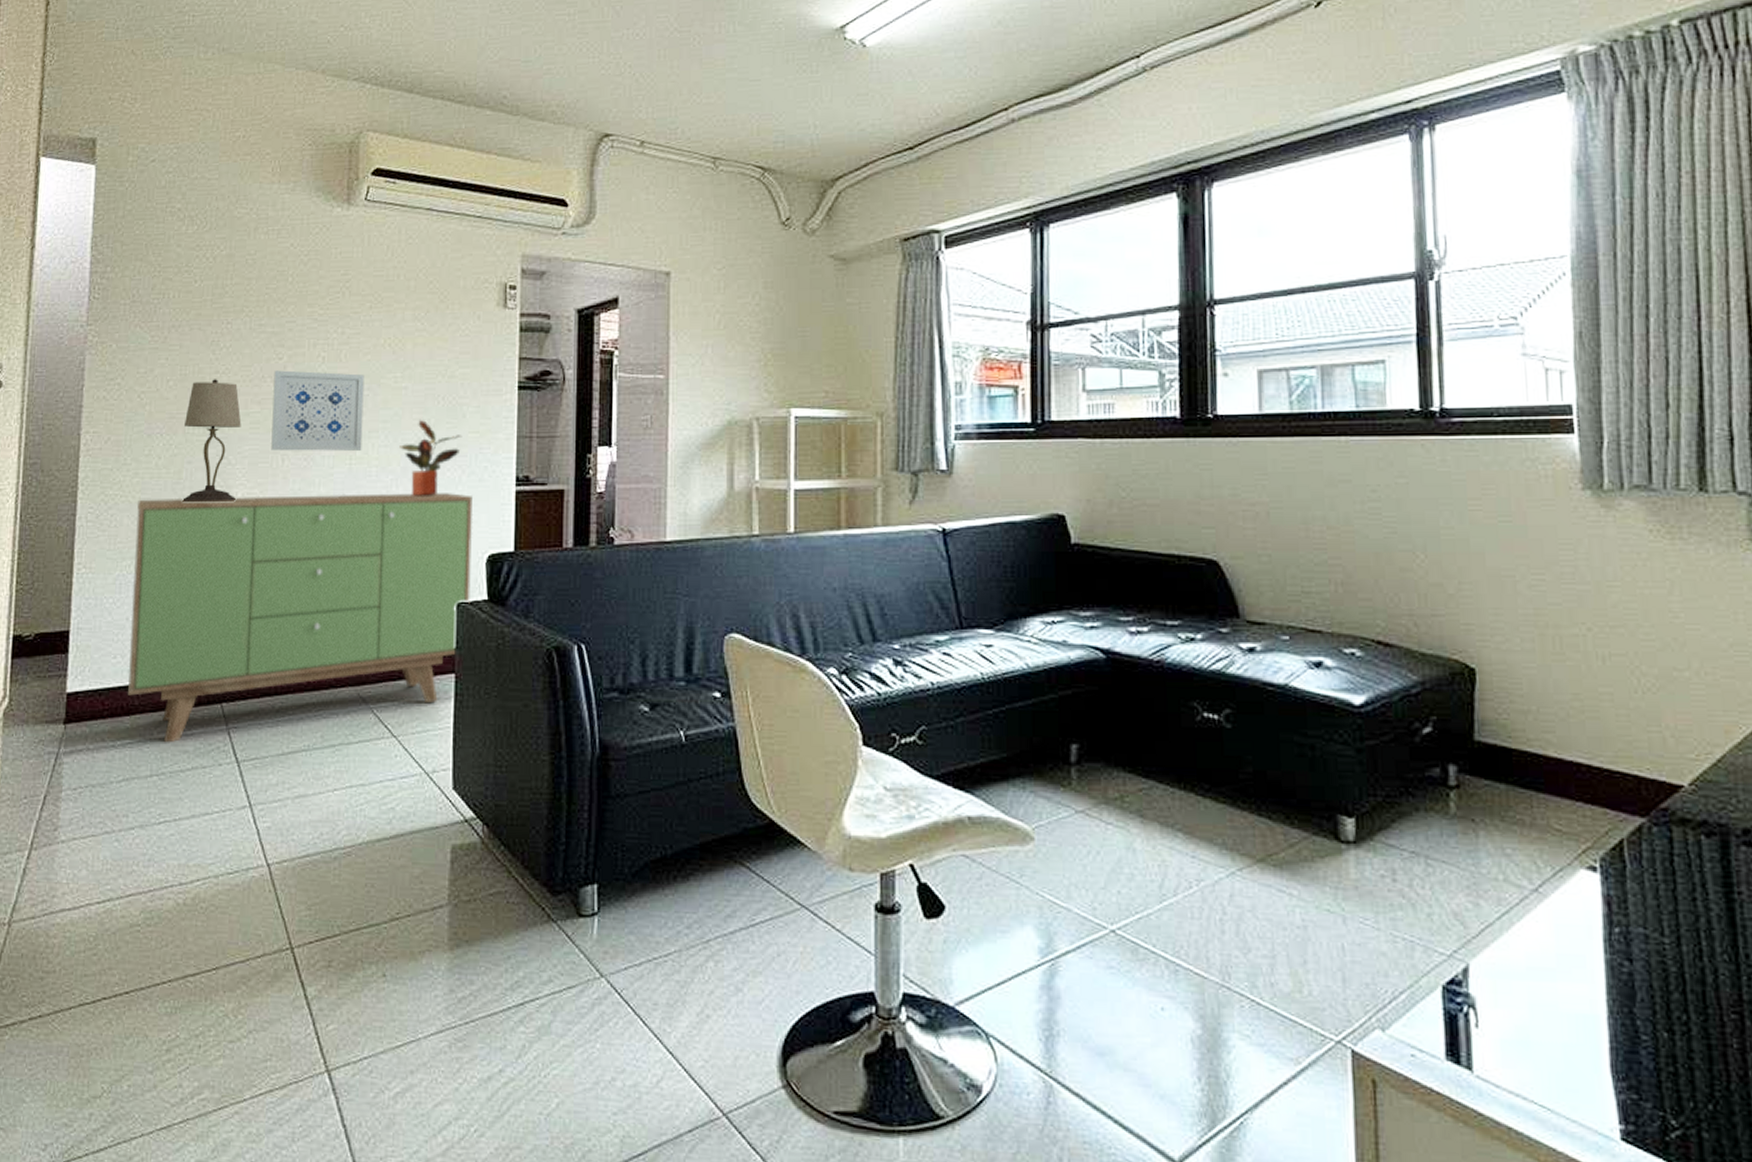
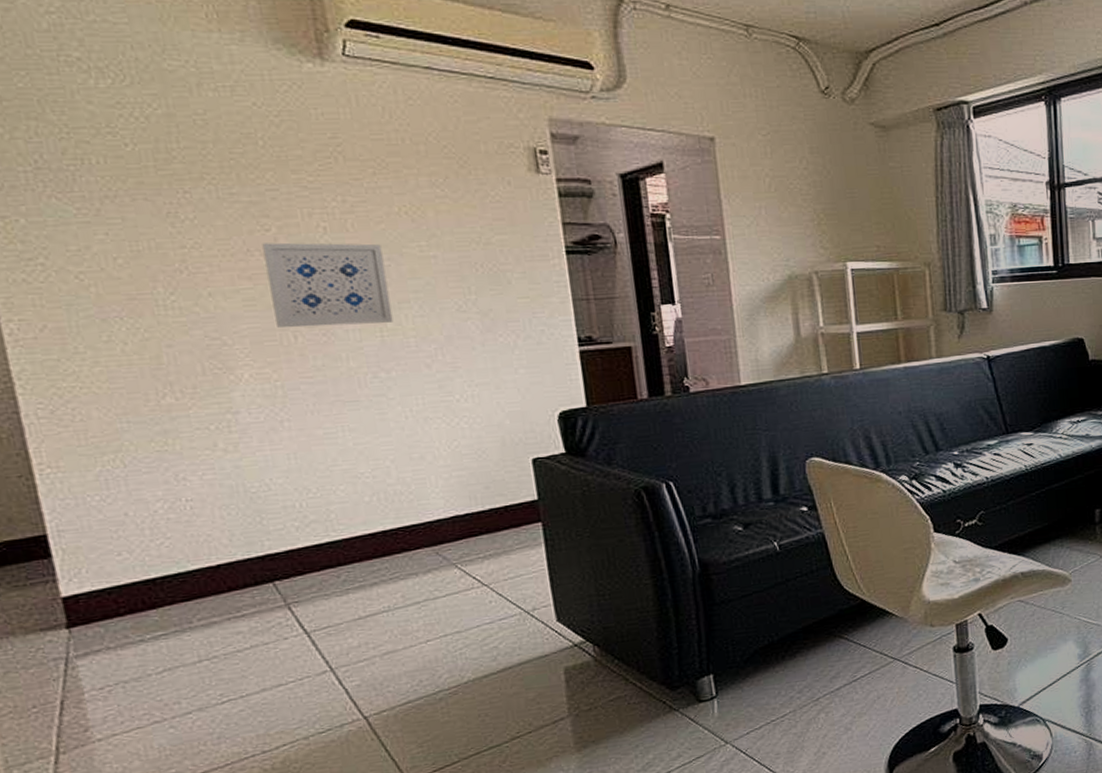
sideboard: present [128,493,474,743] -> none [107,357,547,628]
table lamp: present [182,379,242,503] -> none [150,254,244,389]
potted plant: present [399,419,463,496] -> none [438,287,511,363]

